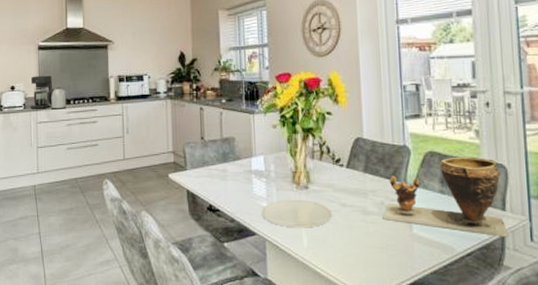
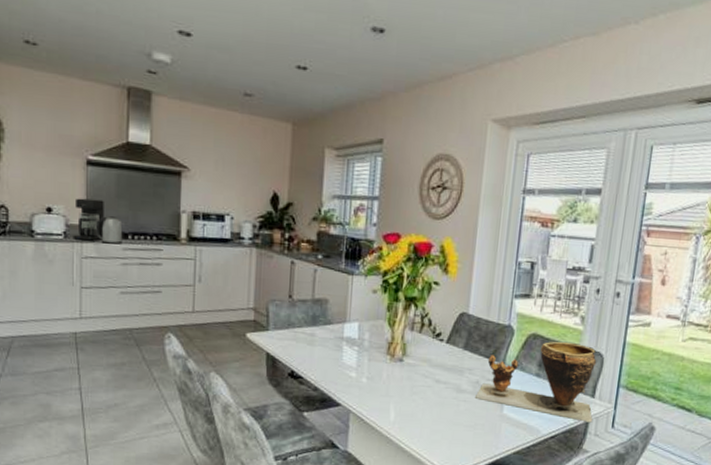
plate: present [261,199,332,228] -> none [348,371,424,402]

